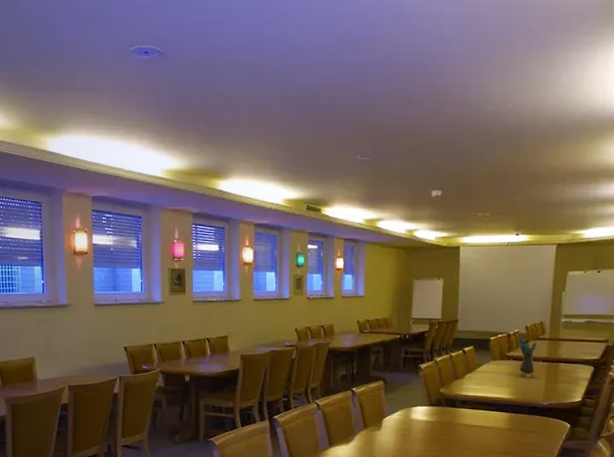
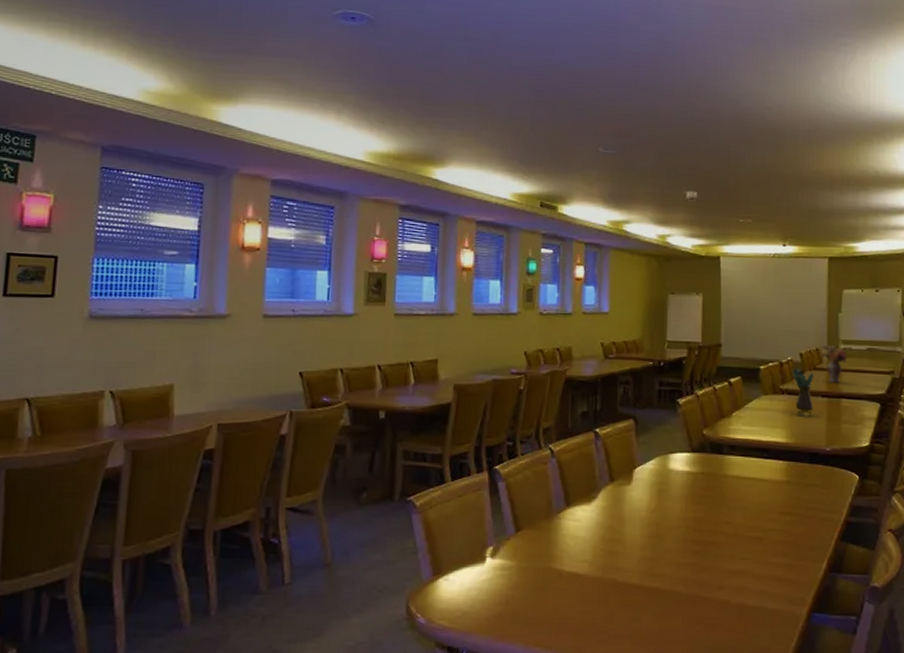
flower arrangement: none [544,317,568,350] -> present [821,343,848,383]

